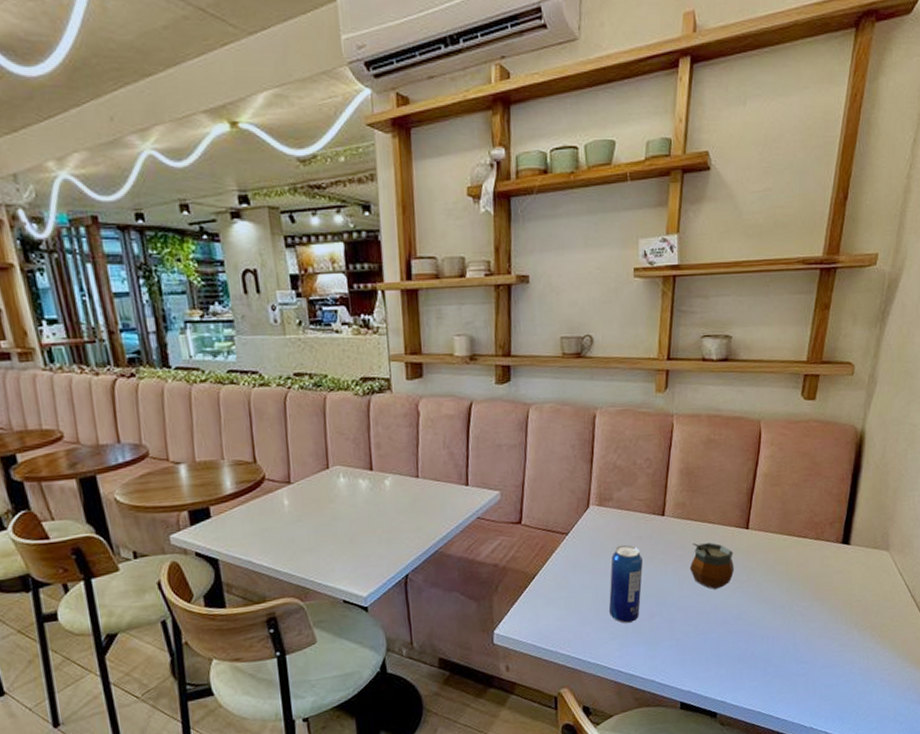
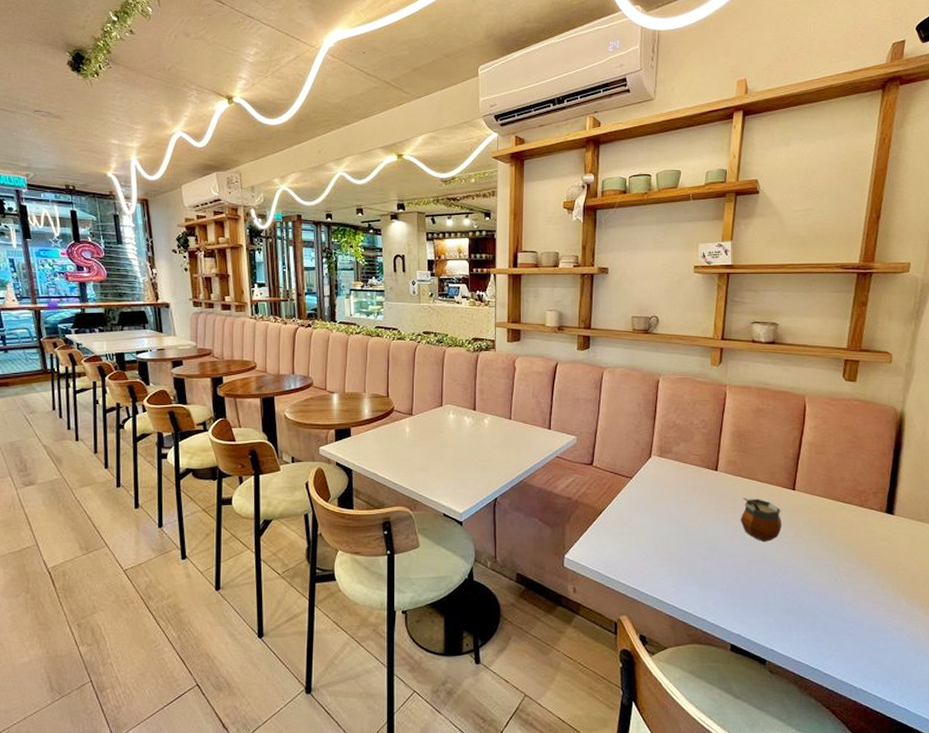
beverage can: present [608,544,644,623] -> none [665,492,698,563]

